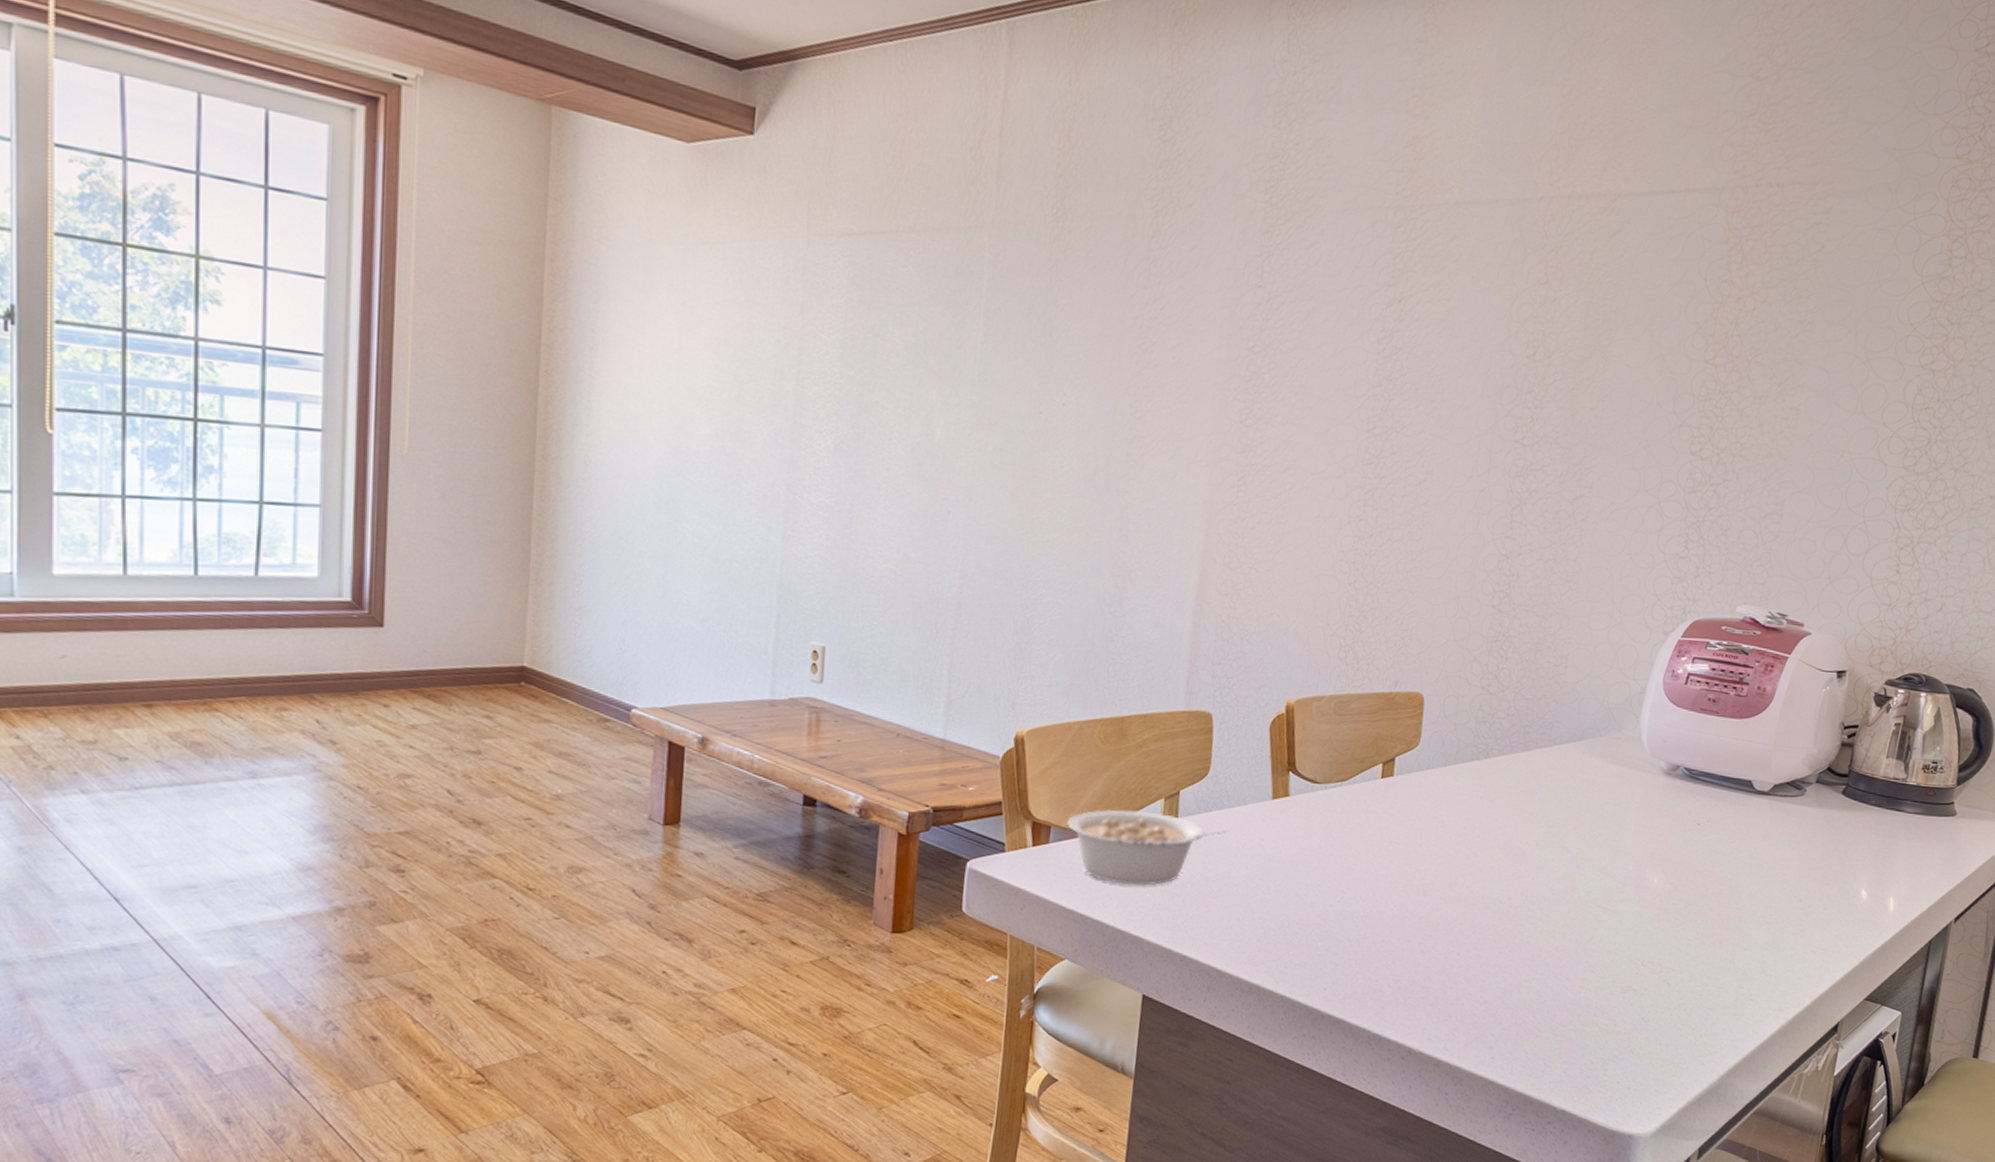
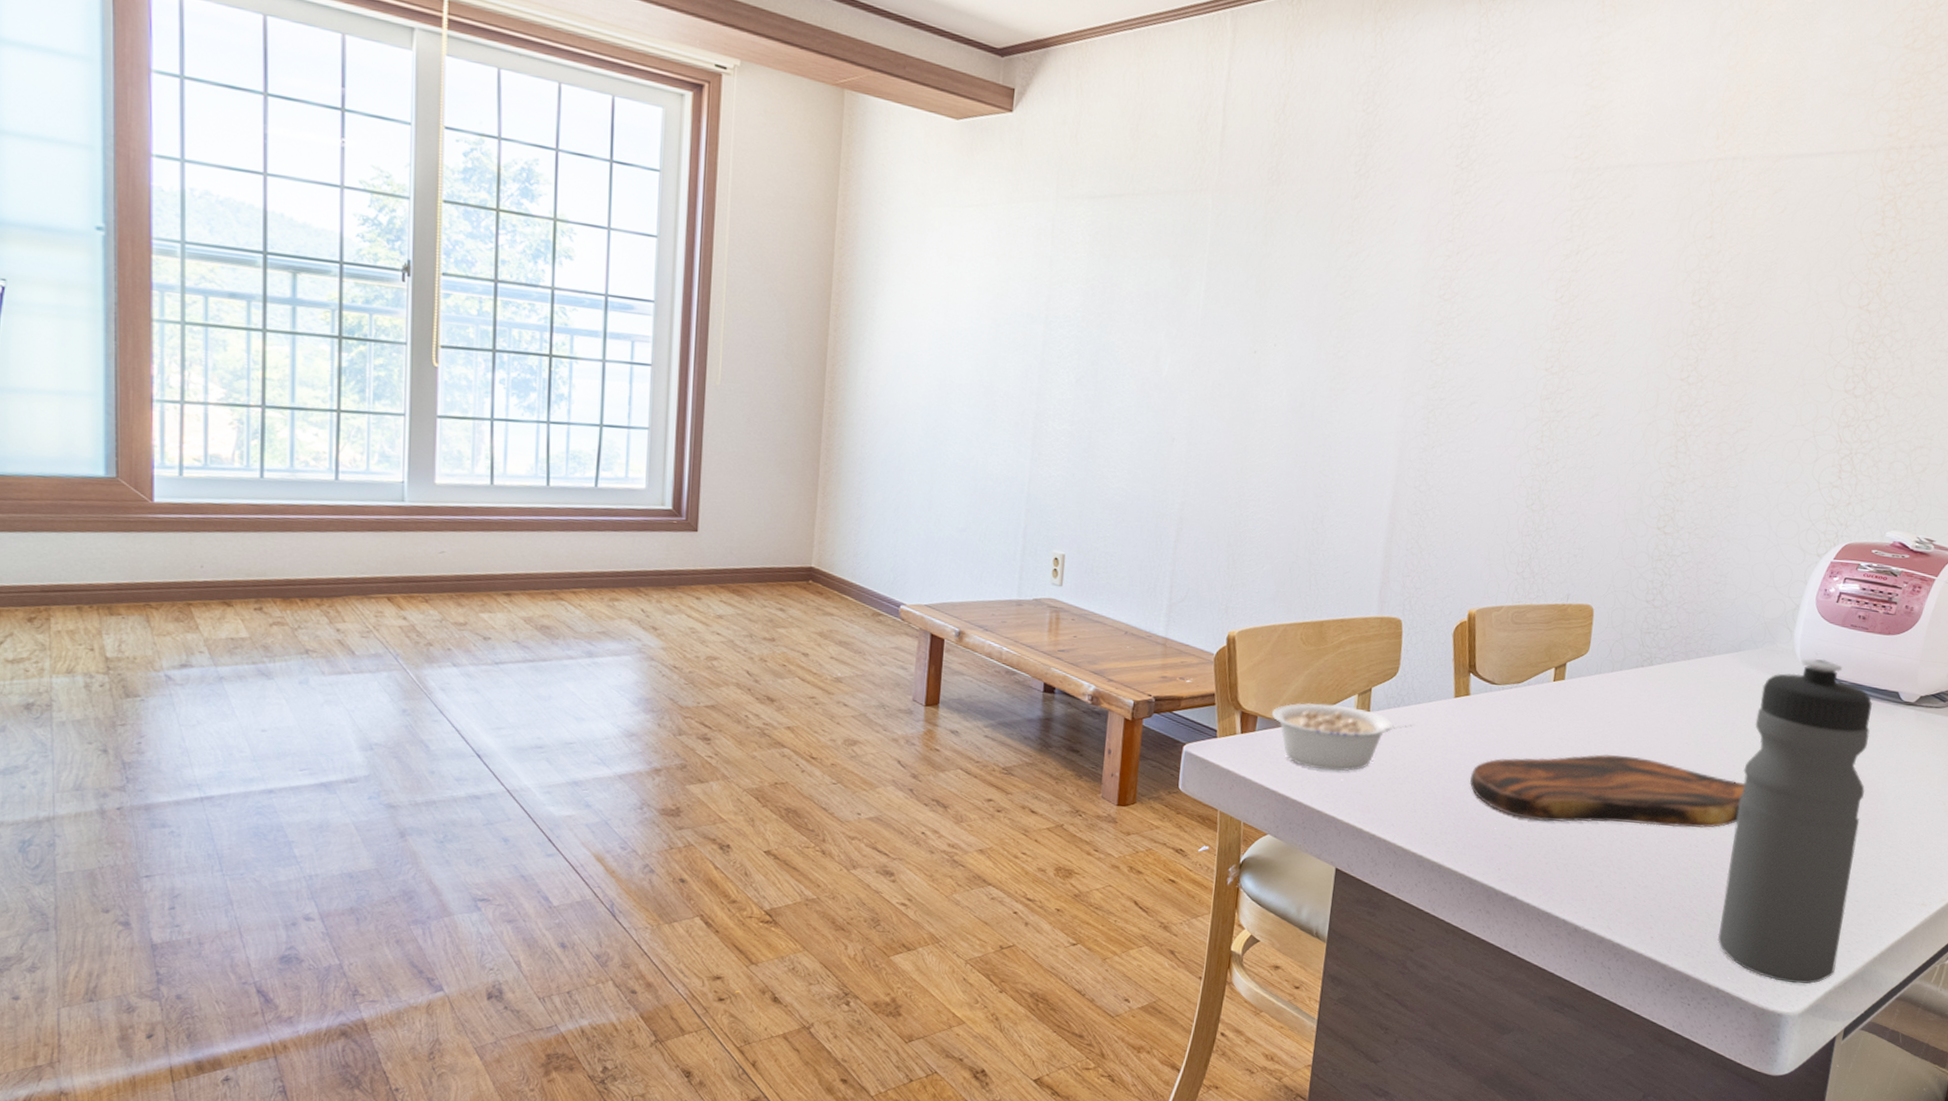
cutting board: none [1291,857,1590,936] -> present [1470,754,1745,829]
water bottle: none [1562,746,1725,1102] -> present [1717,658,1874,984]

